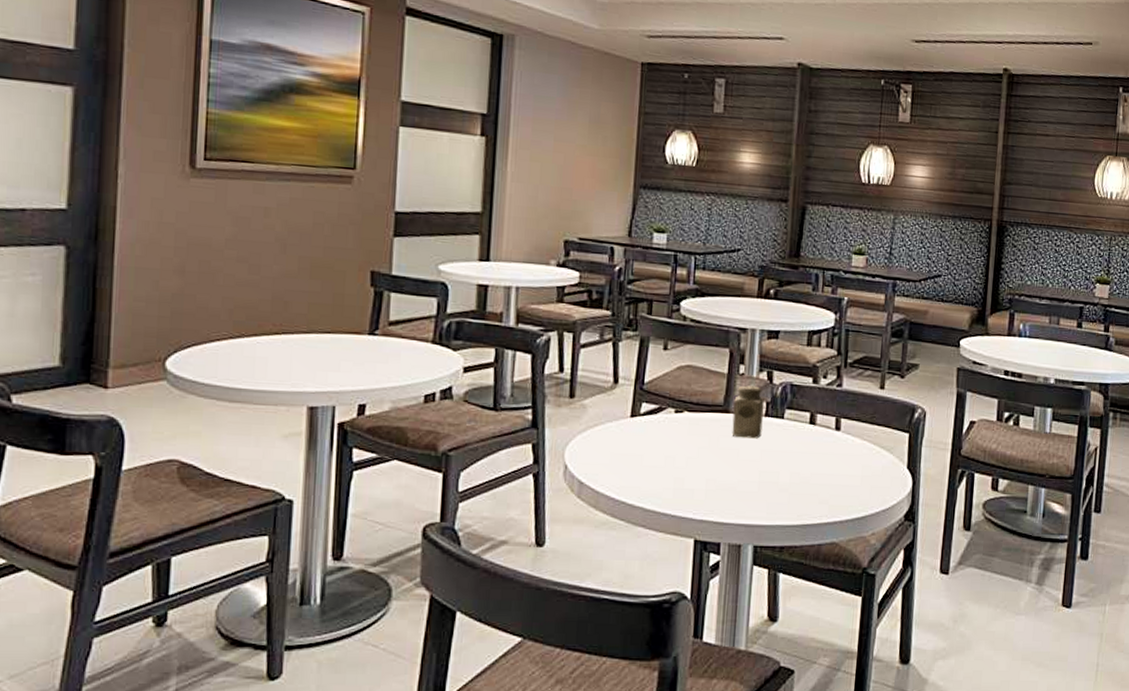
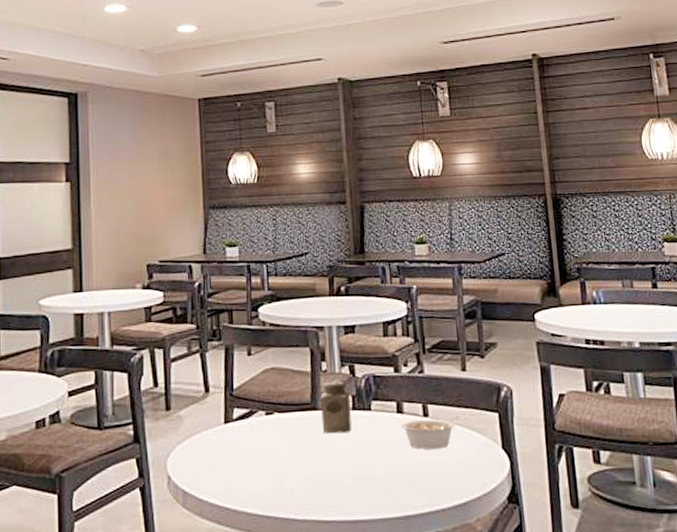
legume: none [812,432,872,463] -> present [401,415,461,450]

